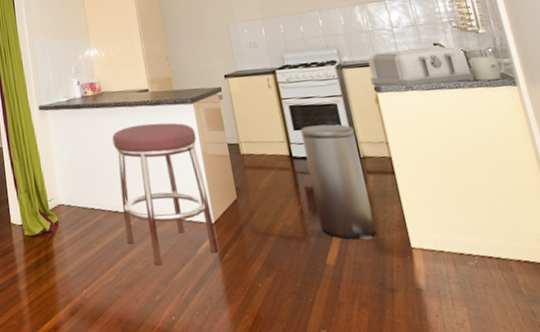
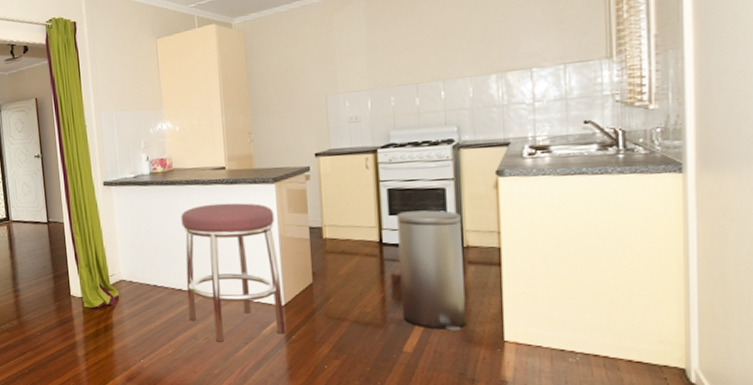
toaster: present [368,46,475,89] -> none [494,124,627,173]
mug: present [469,55,505,81] -> none [627,136,672,167]

